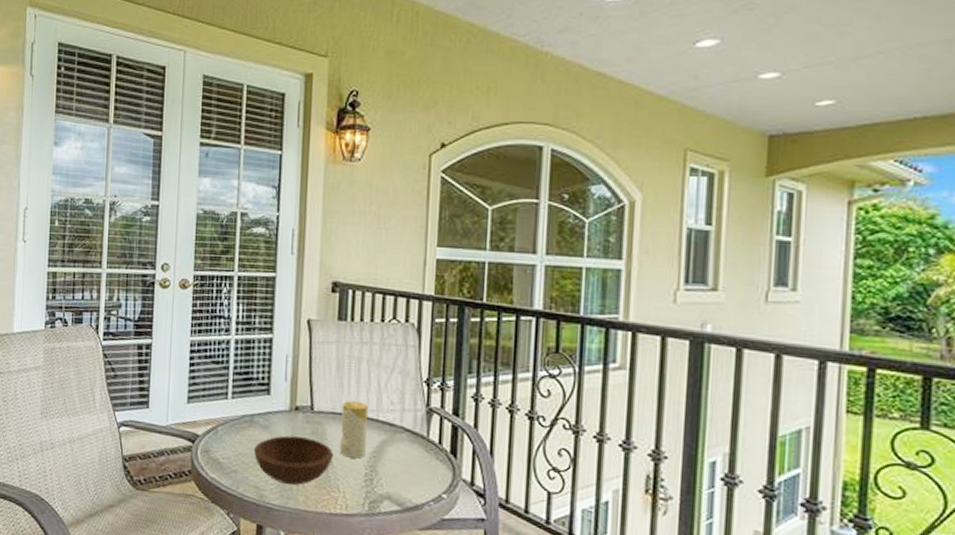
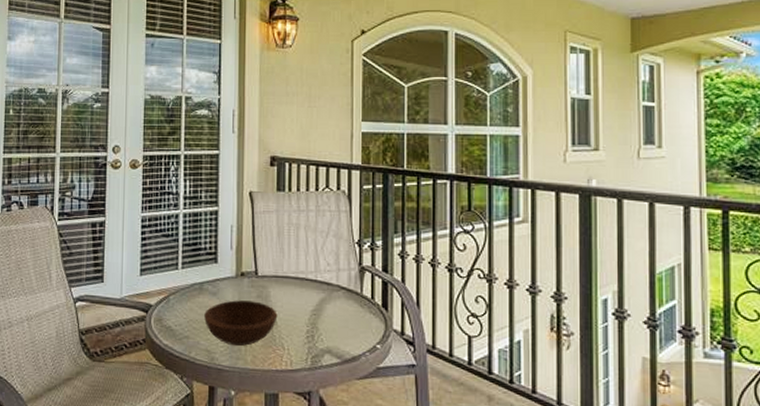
candle: present [340,400,368,459] -> none [283,263,307,317]

